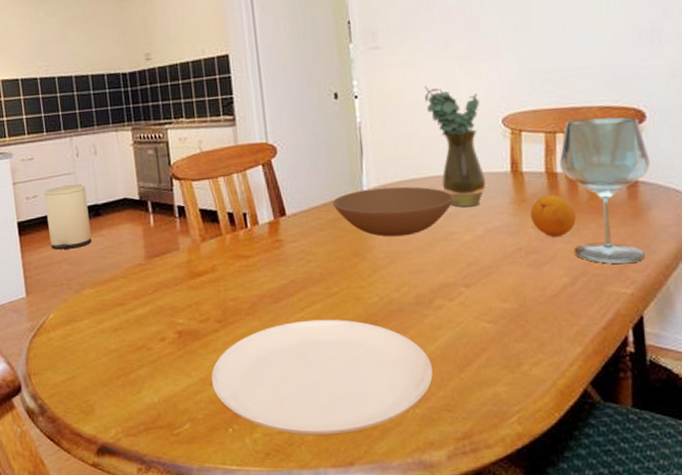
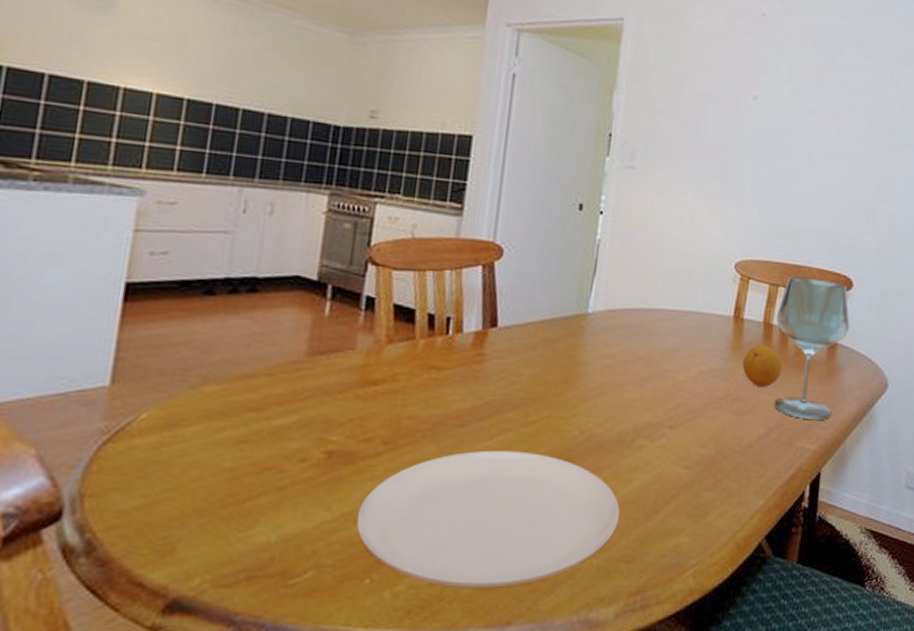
pedal bin: present [44,183,92,250] -> none [170,244,245,330]
bowl: present [332,186,455,237] -> none [552,311,677,368]
vase: present [424,85,486,207] -> none [667,216,718,346]

